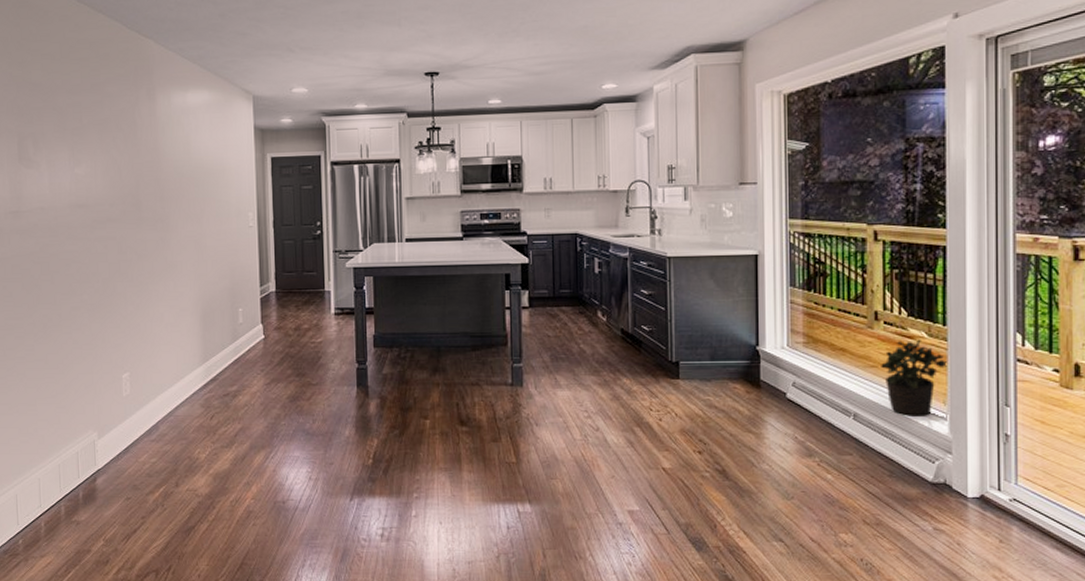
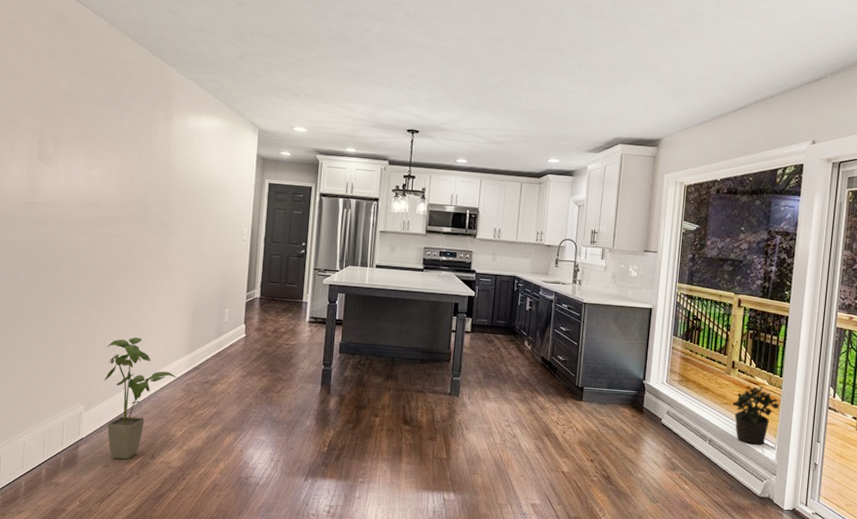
house plant: none [115,351,194,490] -> present [104,337,177,460]

